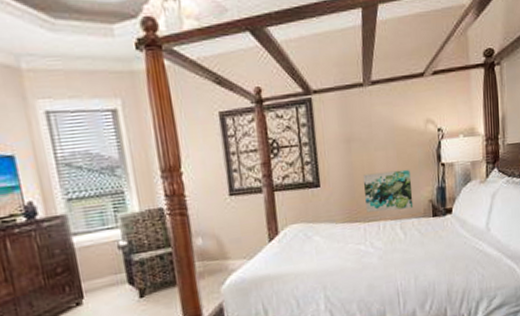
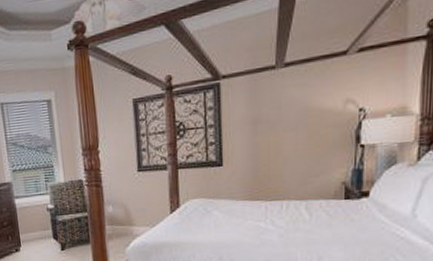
wall art: present [364,169,414,213] -> none [269,150,323,192]

